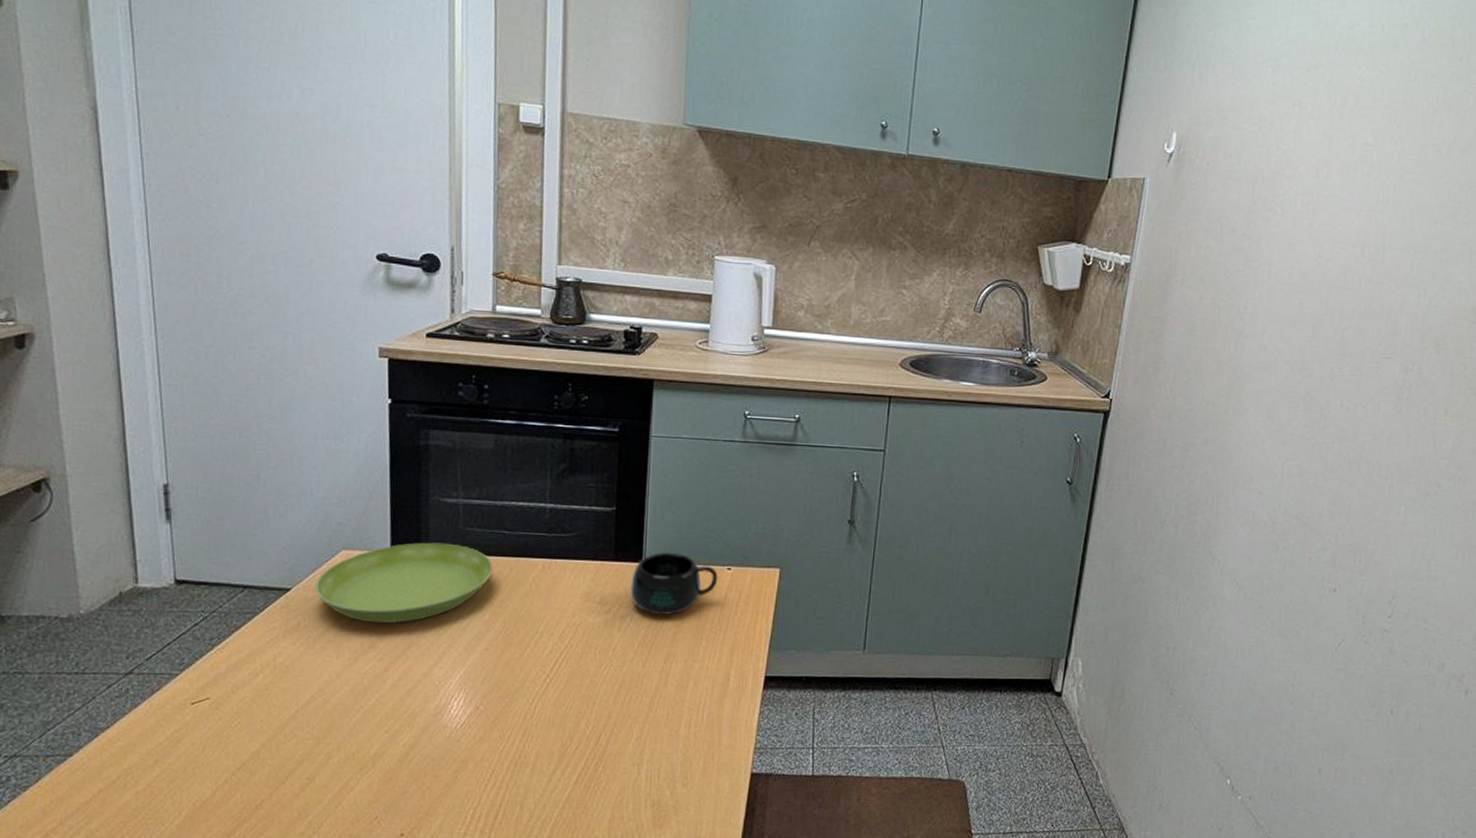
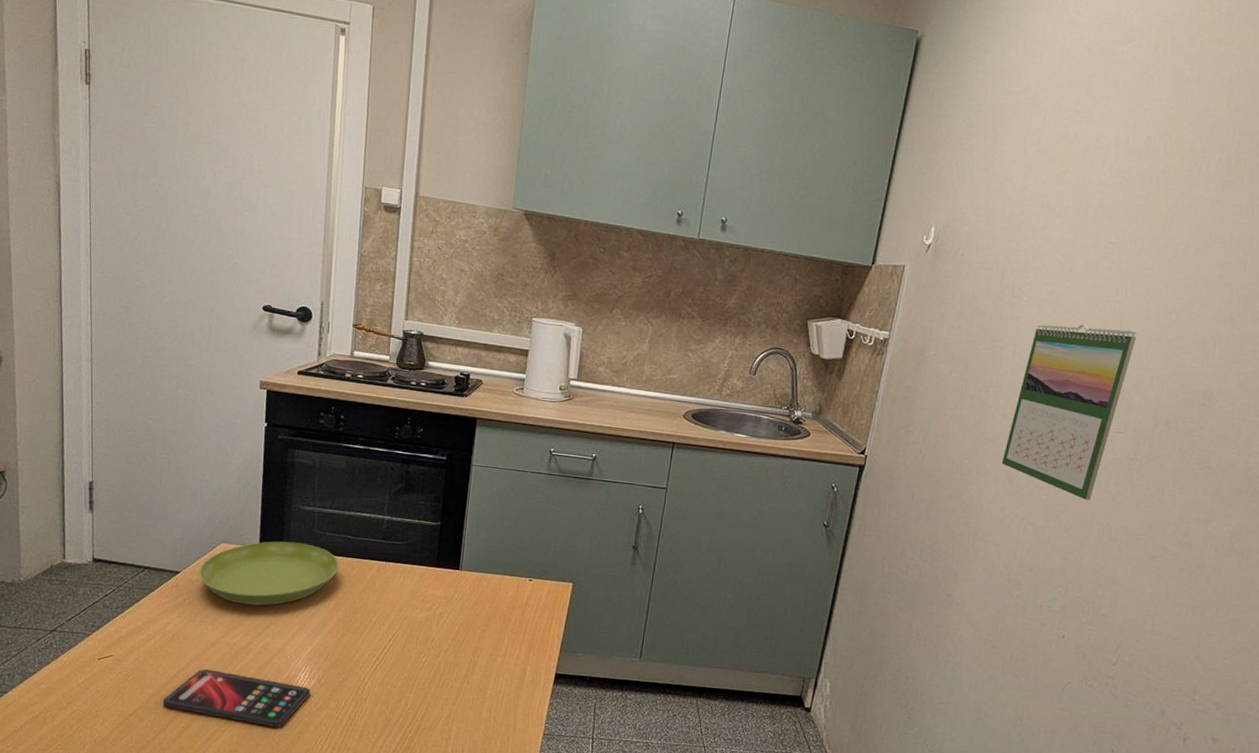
smartphone: none [279,705,467,769] -> present [163,669,311,728]
mug: present [630,552,718,615] -> none [448,563,521,616]
calendar: none [1260,238,1400,436] -> present [1001,324,1137,500]

